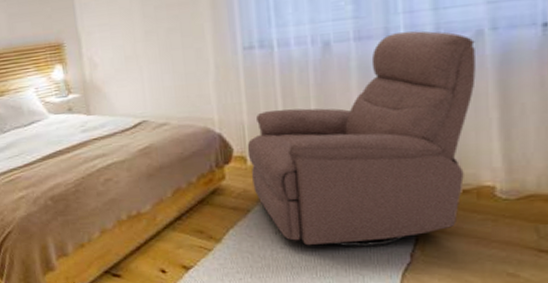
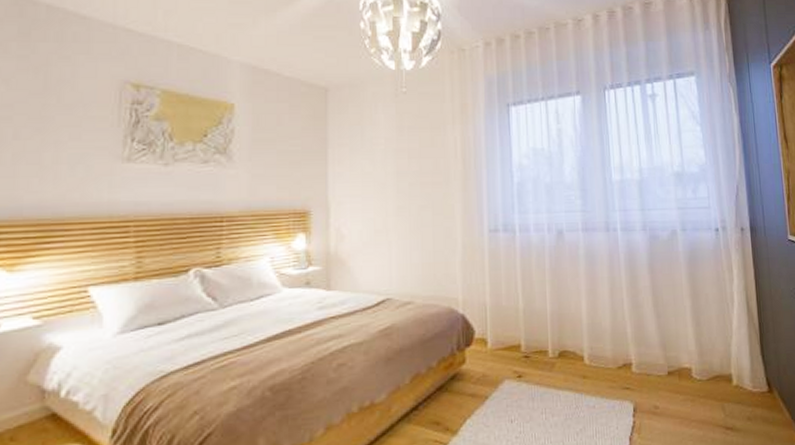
chair: present [247,30,476,247] -> none [488,227,673,434]

